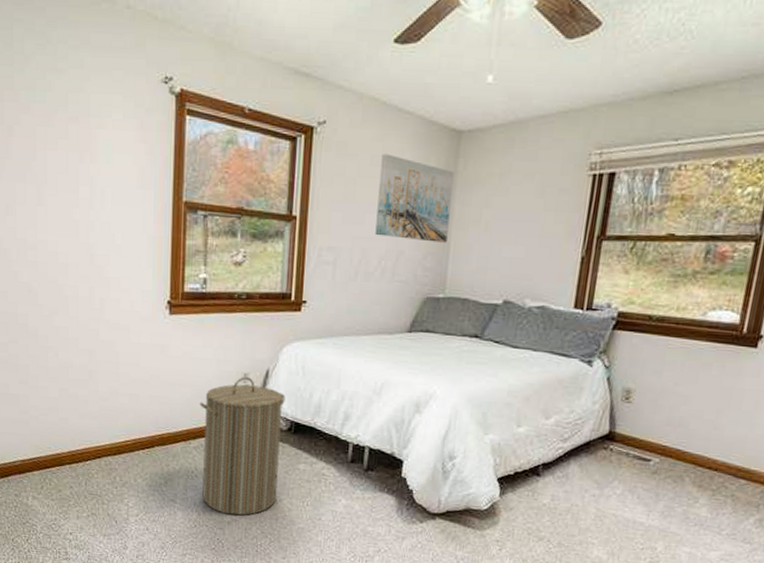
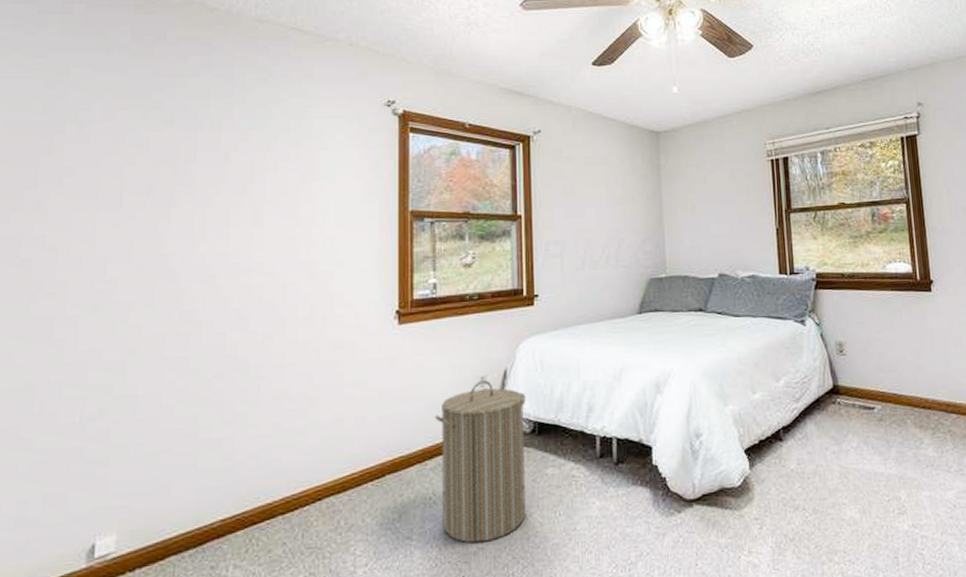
wall art: present [375,153,454,243] -> none [594,154,661,228]

